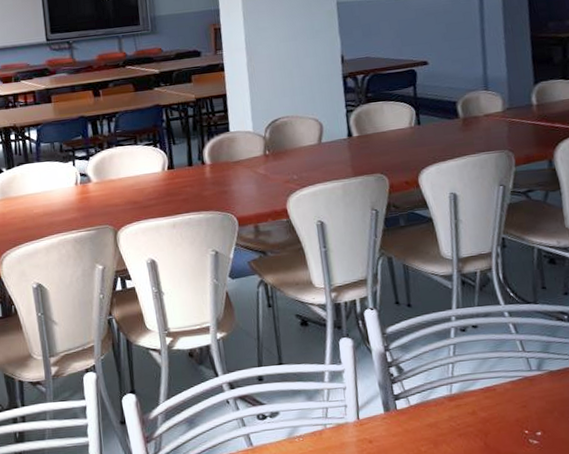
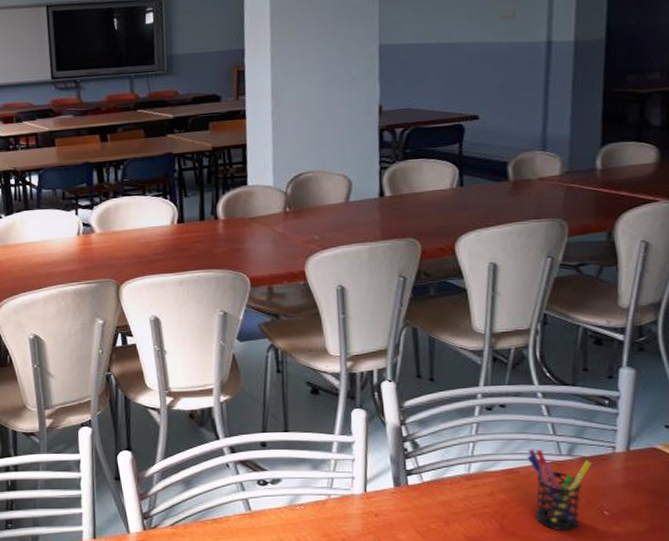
pen holder: none [501,366,560,445] -> present [527,449,592,531]

